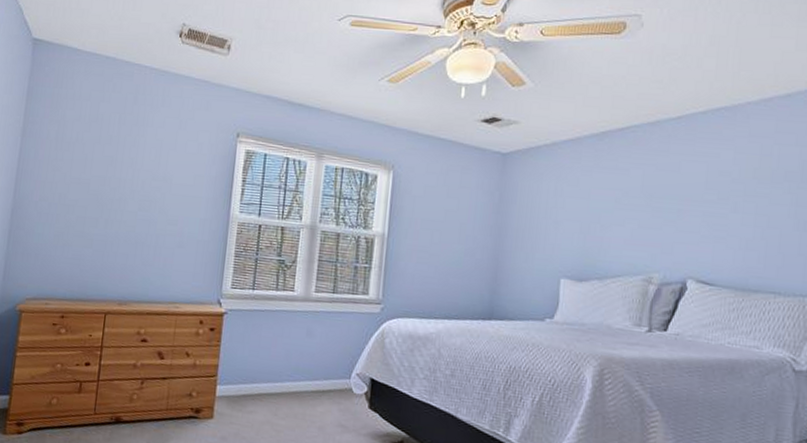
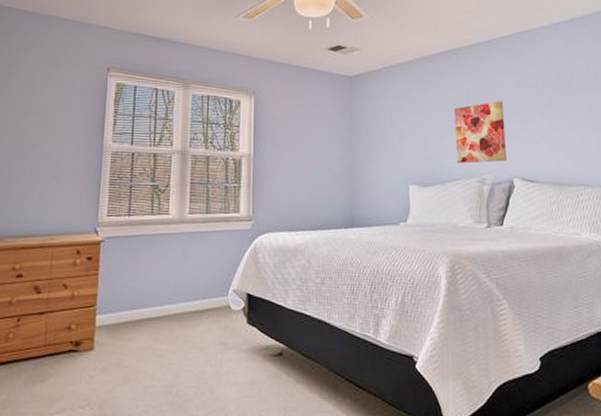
wall art: none [620,189,686,260] -> present [454,101,508,163]

